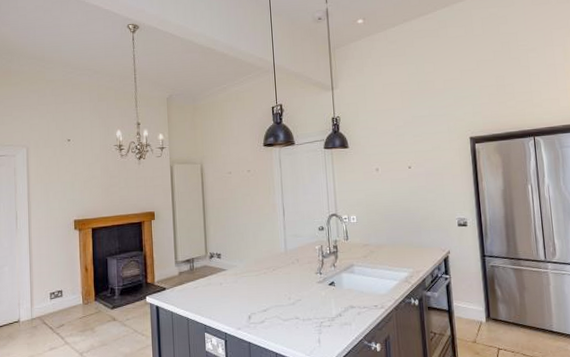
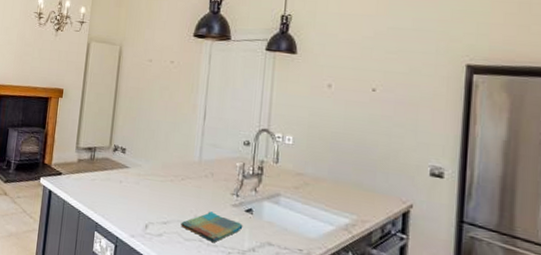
dish towel: none [278,291,329,318] -> present [181,211,243,243]

